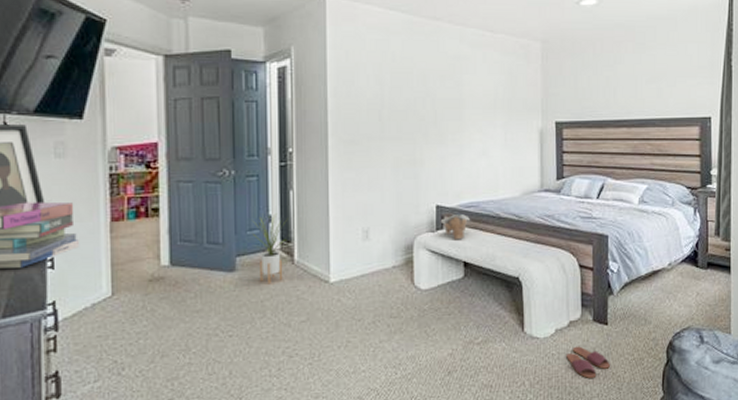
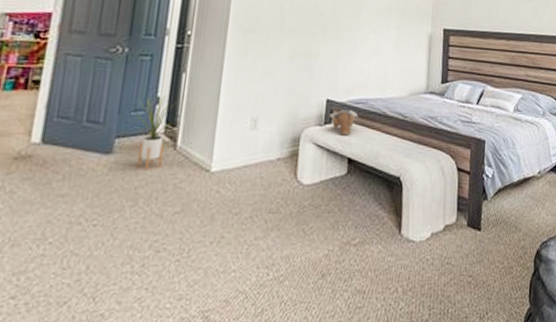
slippers: present [566,346,610,379] -> none [440,252,481,288]

